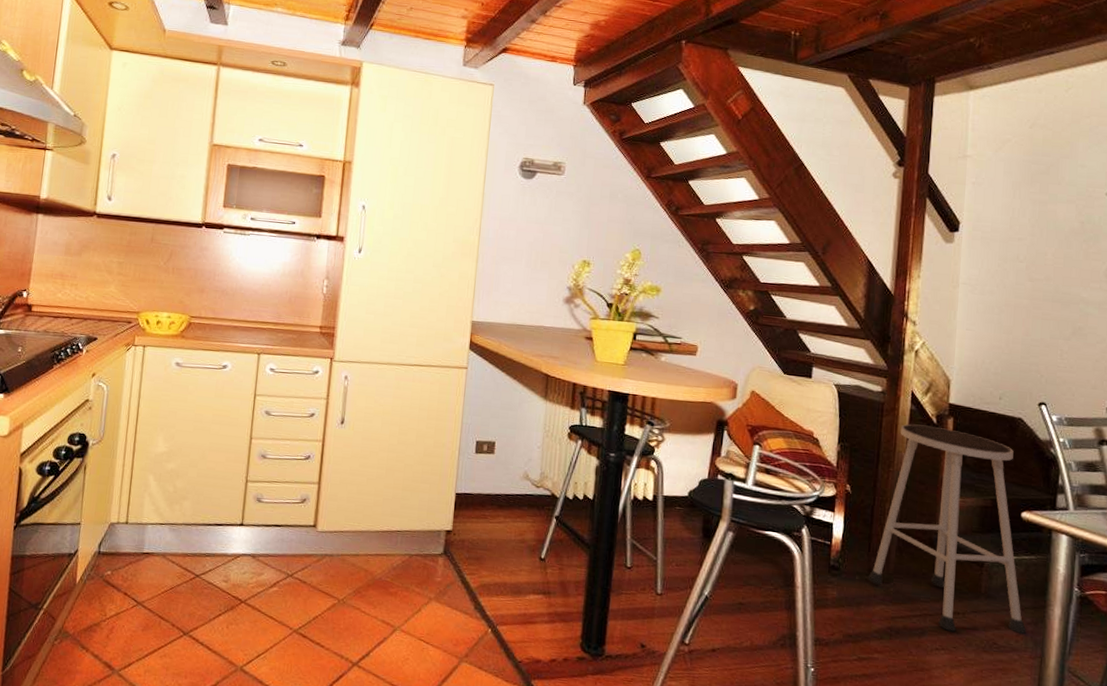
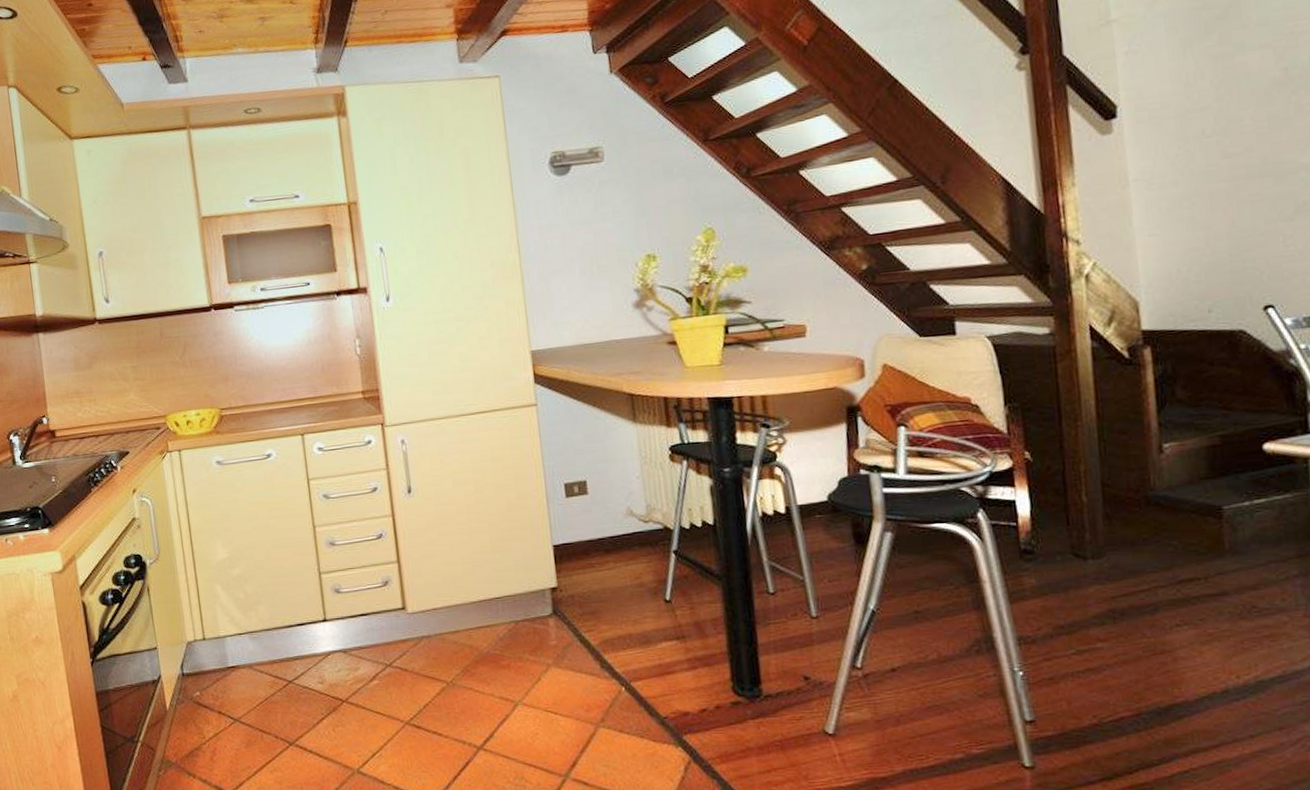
stool: present [868,424,1027,635] -> none [1072,361,1295,602]

